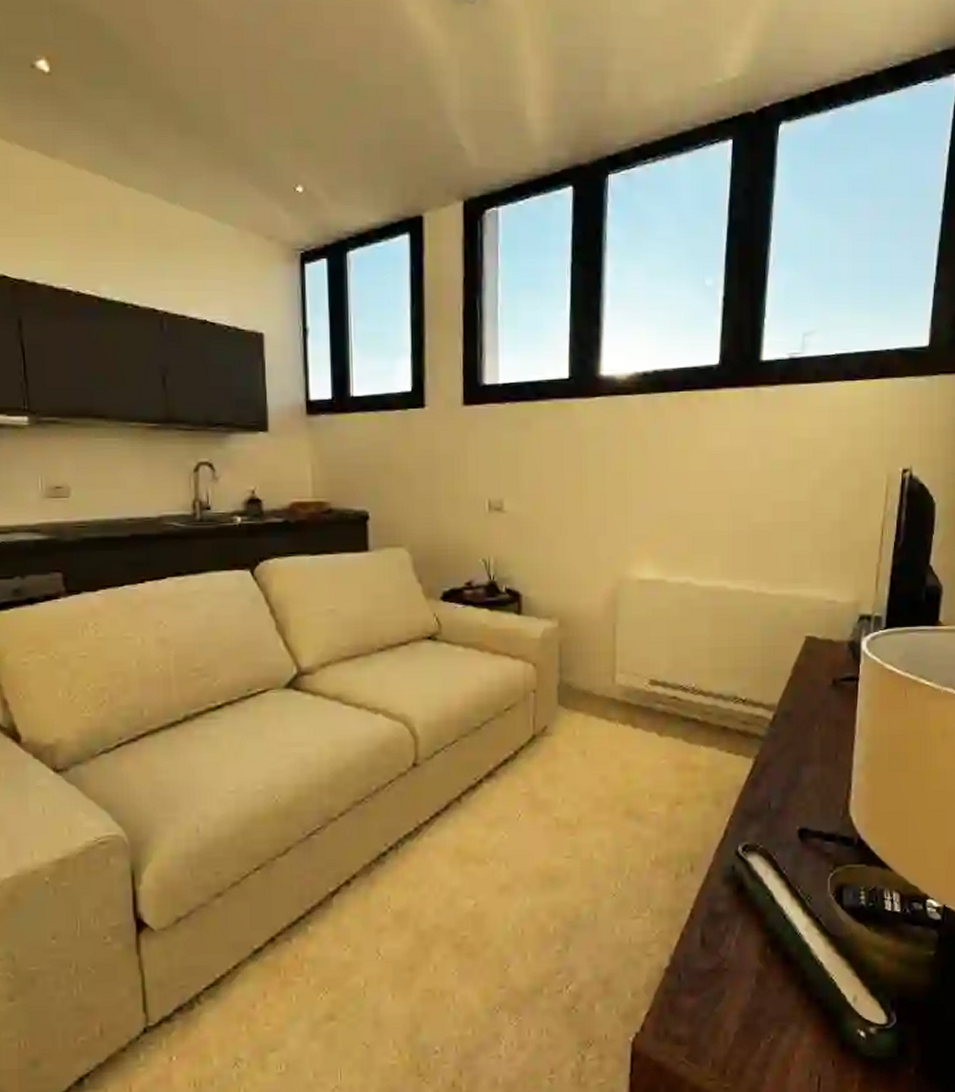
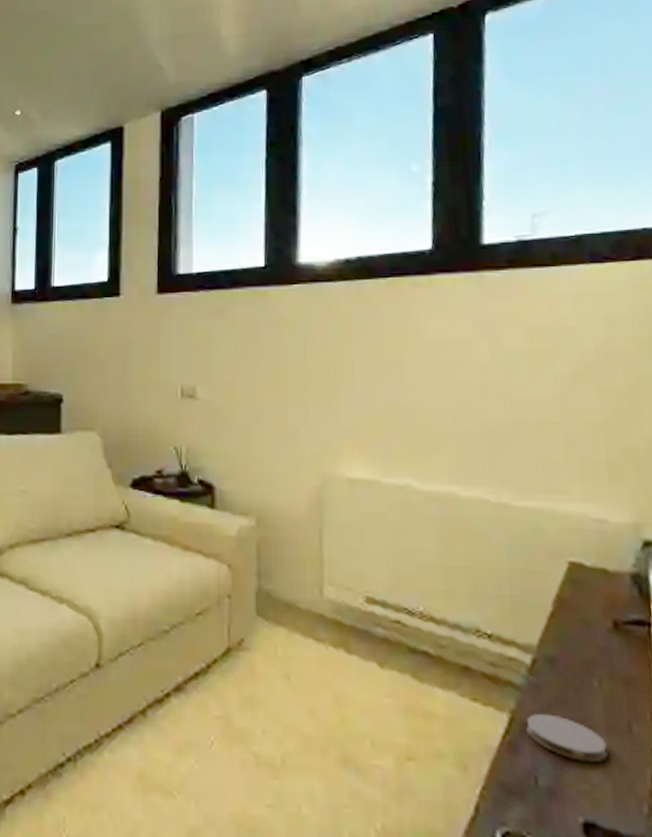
coaster: none [765,755,820,786] -> present [526,713,608,763]

